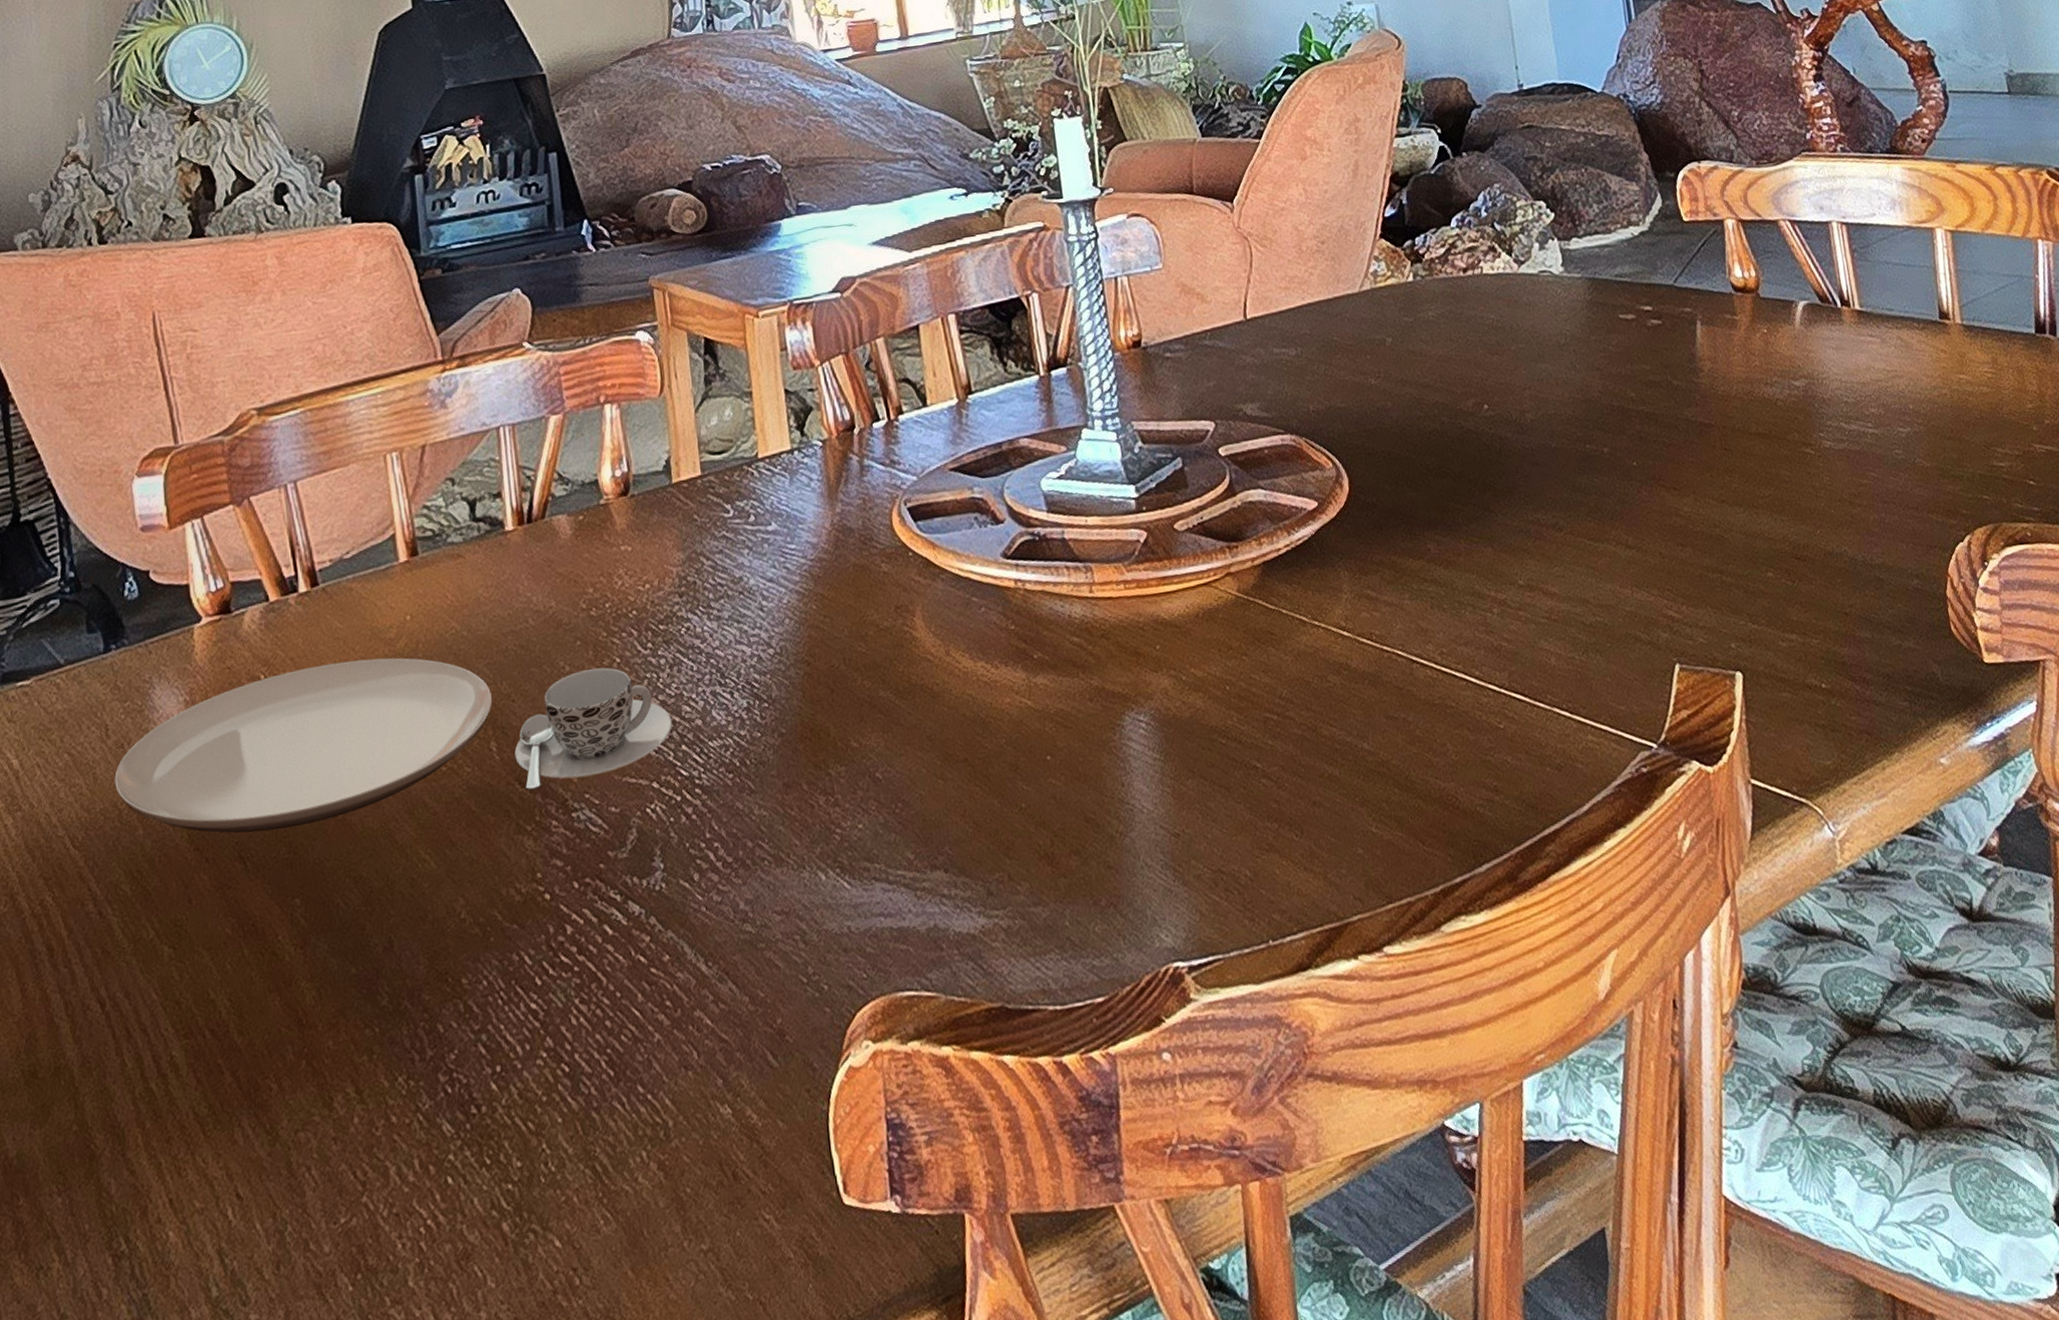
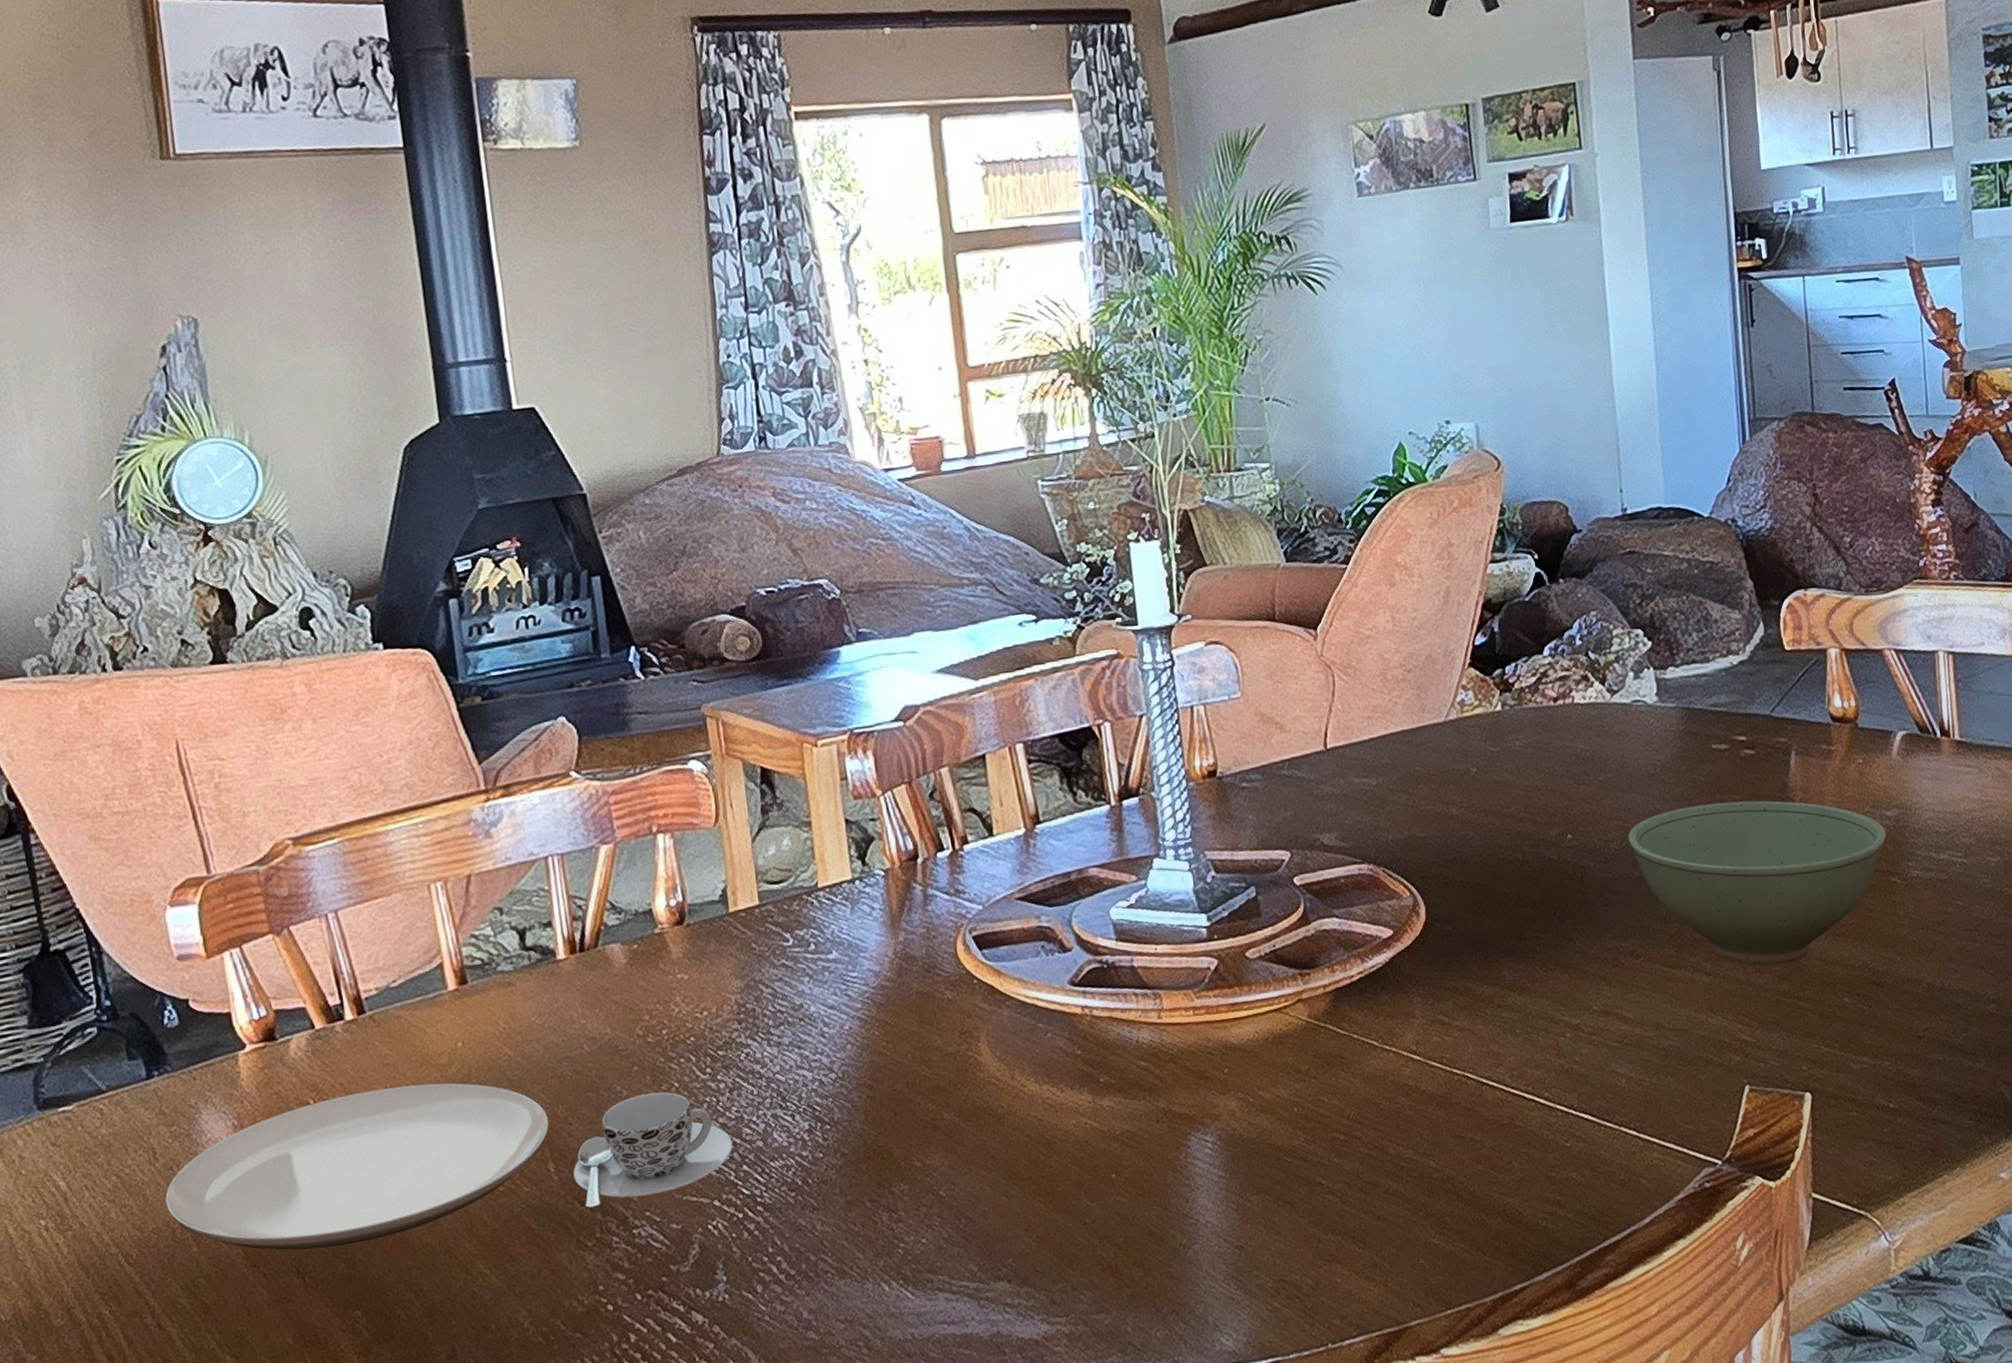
bowl: none [1543,370,1796,539] -> present [1628,800,1886,966]

